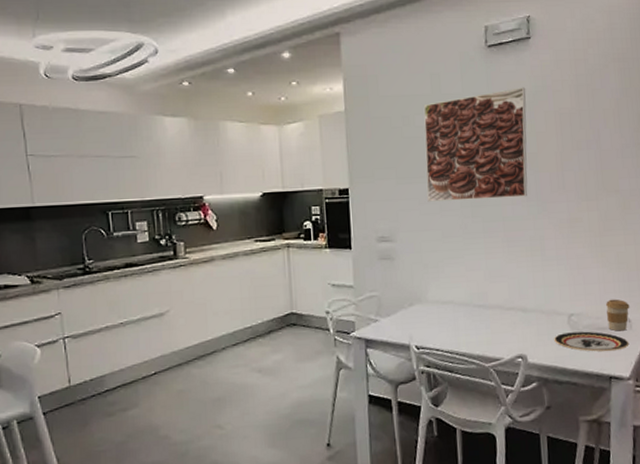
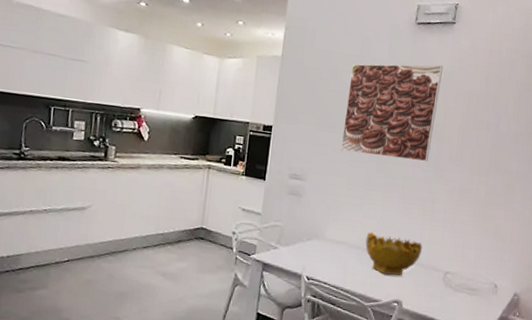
decorative bowl: none [473,284,539,330] -> present [365,232,423,277]
plate: present [554,331,630,352] -> none [428,287,493,311]
coffee cup: present [605,299,630,331] -> none [477,265,499,295]

